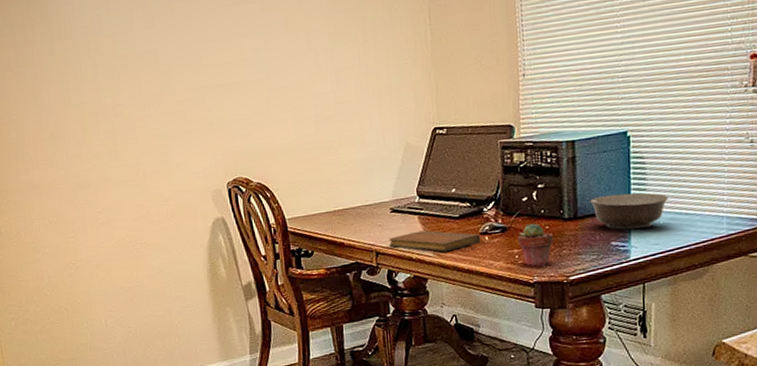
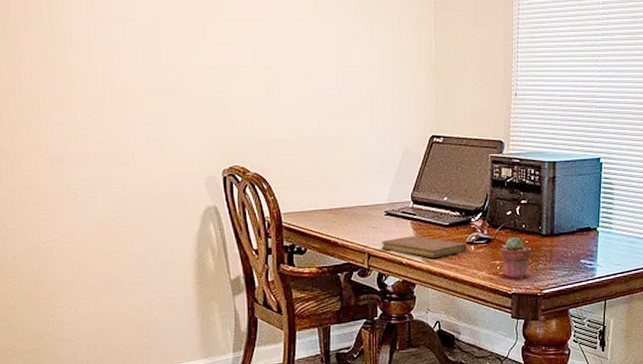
bowl: present [590,193,668,230] -> none [565,215,630,250]

